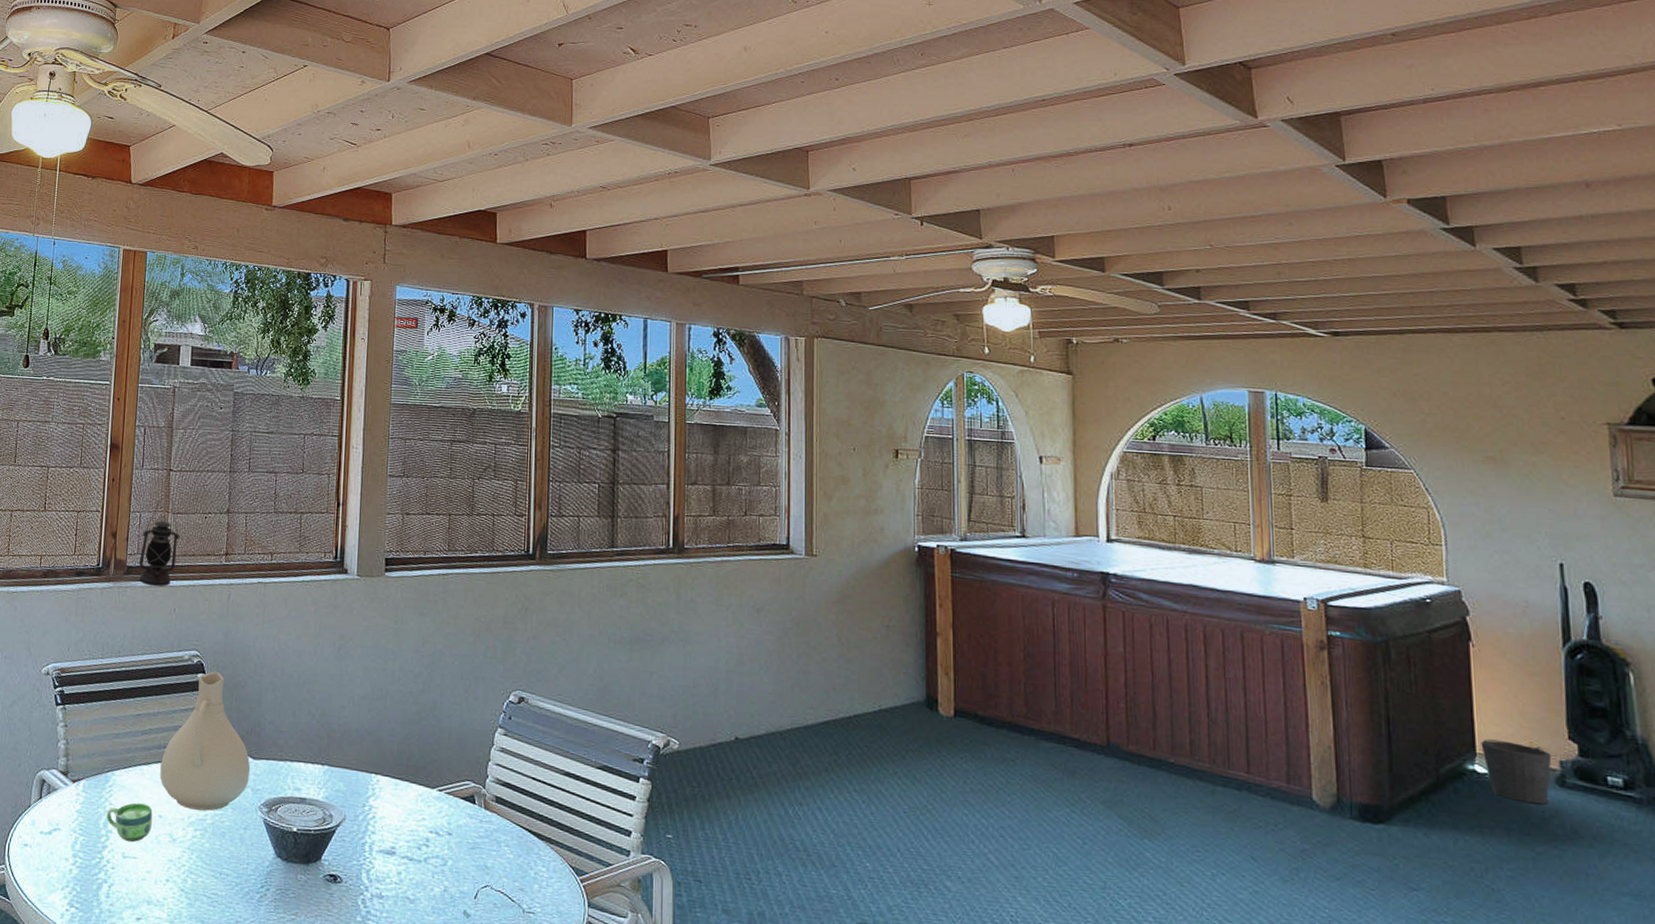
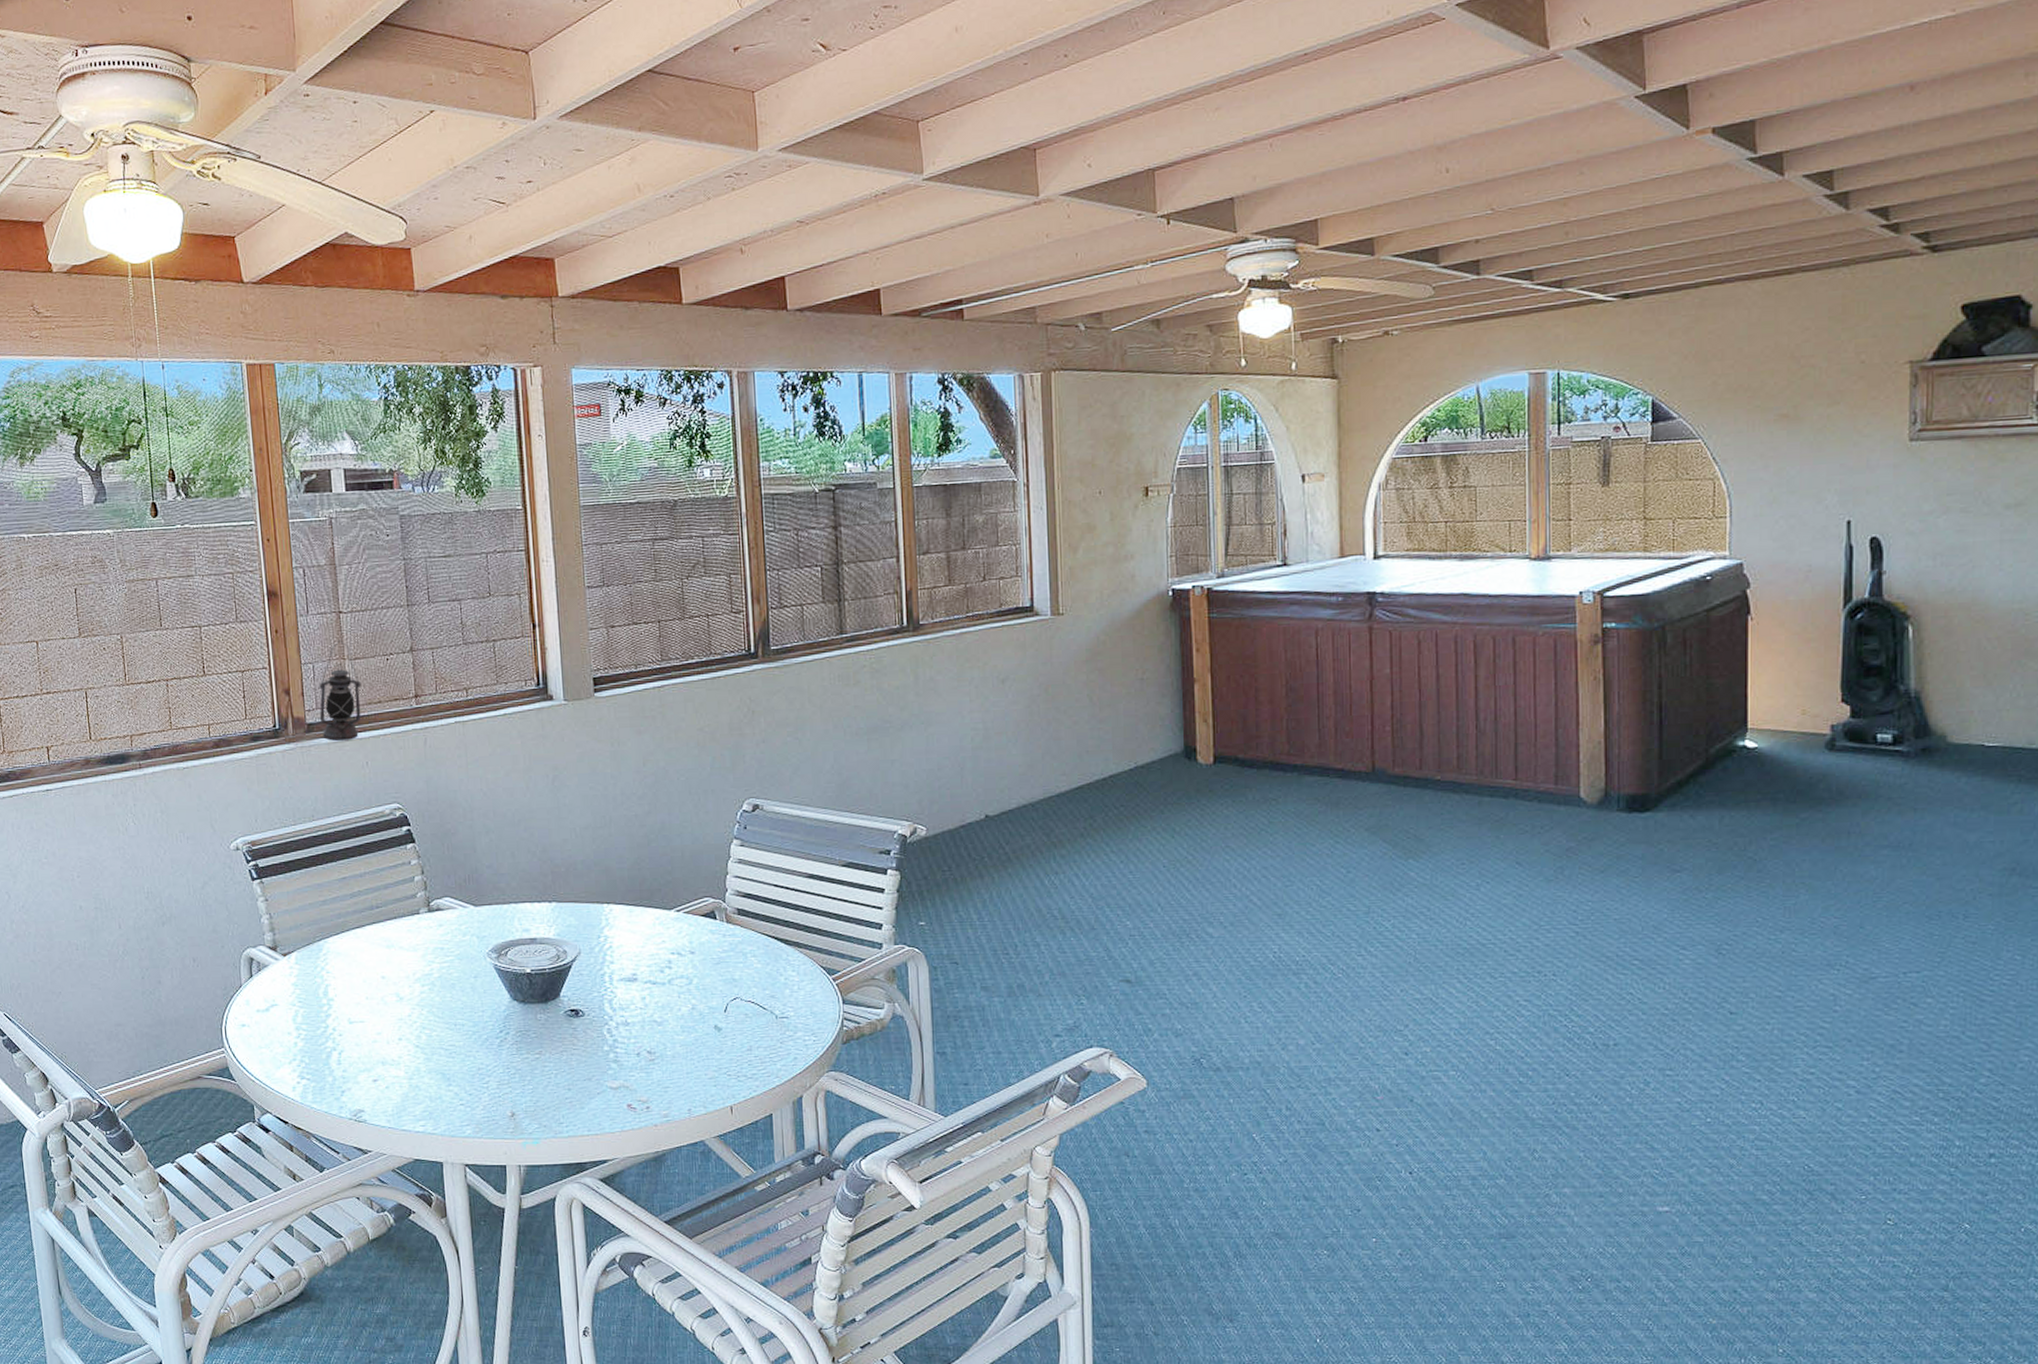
cup: present [106,803,153,843] -> none [325,967,376,1008]
pitcher: present [160,671,251,811] -> none [375,822,473,966]
bucket: present [1481,739,1552,805] -> none [1753,712,1823,772]

